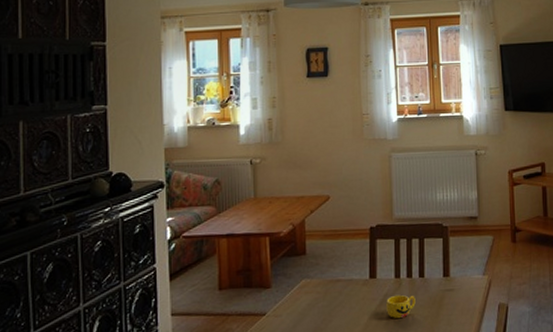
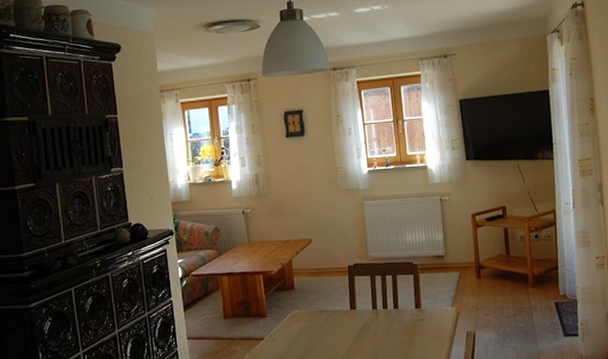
cup: present [386,294,416,318] -> none [366,323,392,343]

